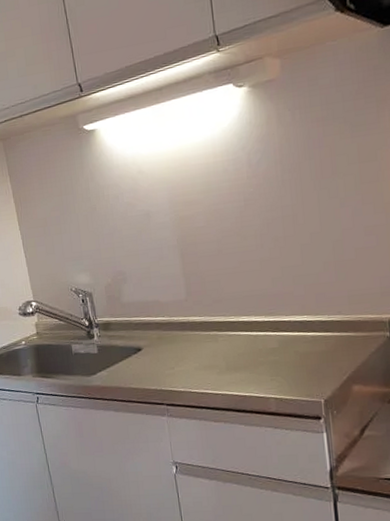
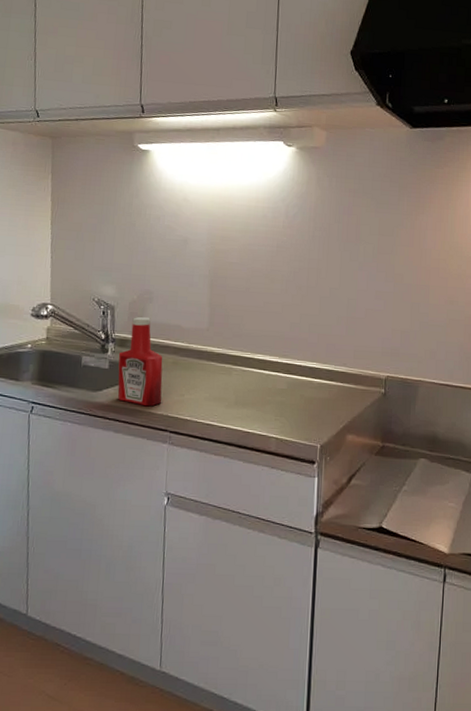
ketchup bottle: none [104,297,154,384] -> present [117,316,163,407]

